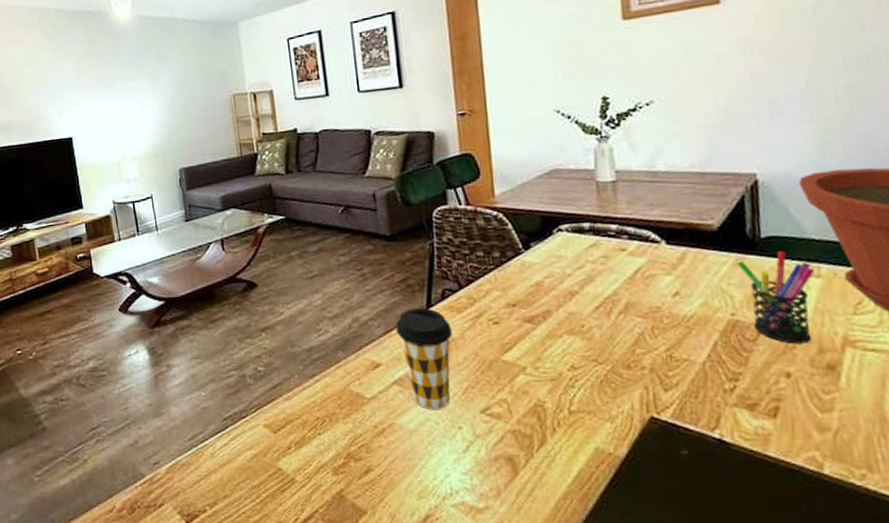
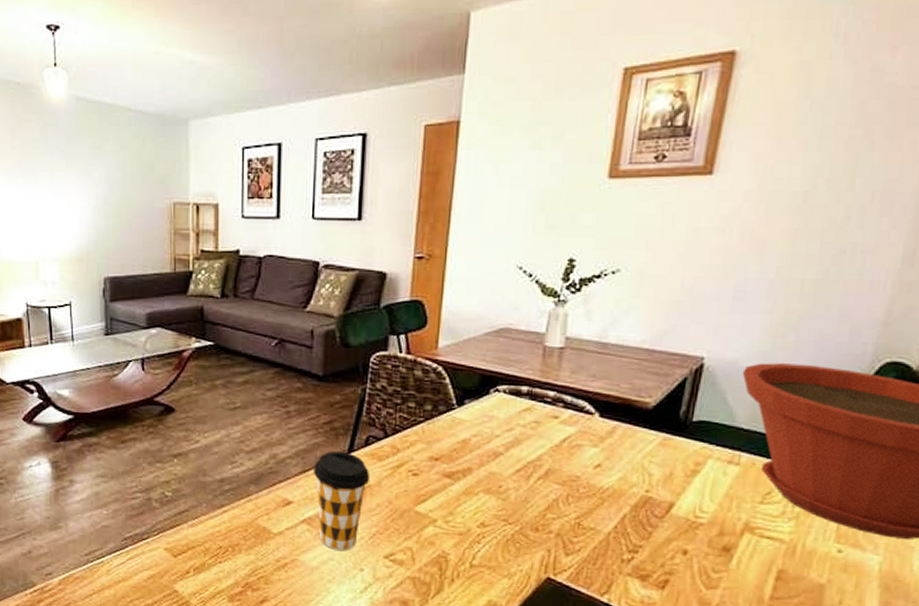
pen holder: present [737,250,815,344] -> none [663,435,736,525]

